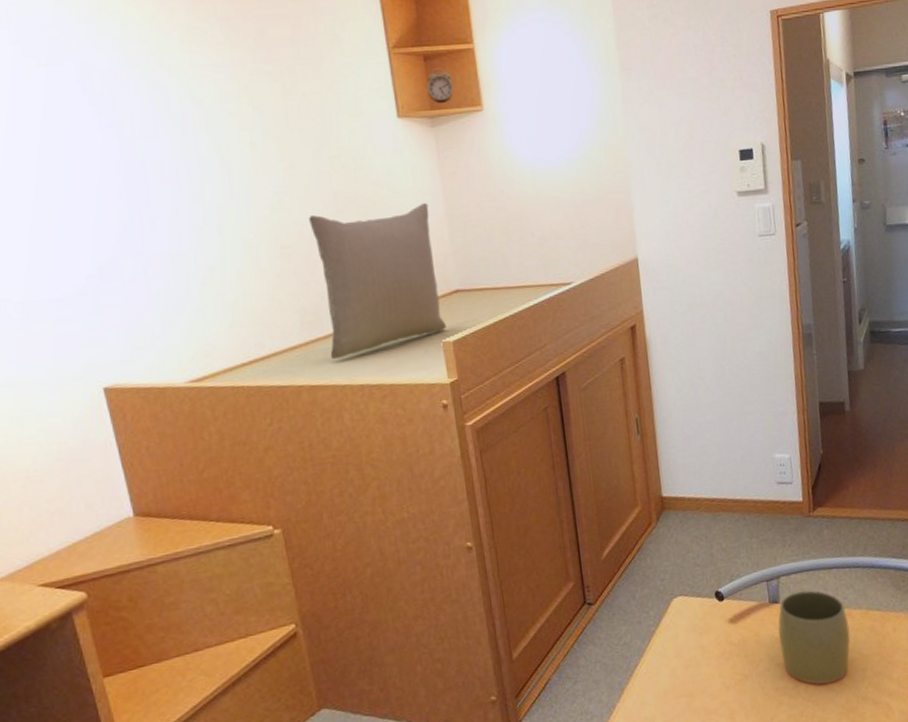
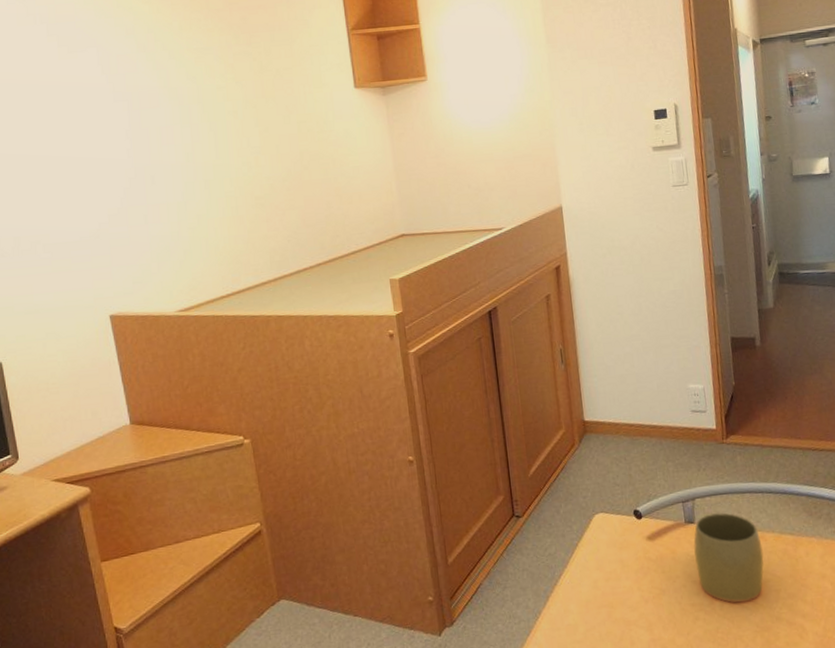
pillow: present [309,203,446,360] -> none [279,160,393,294]
alarm clock: present [426,68,454,104] -> none [379,45,402,76]

